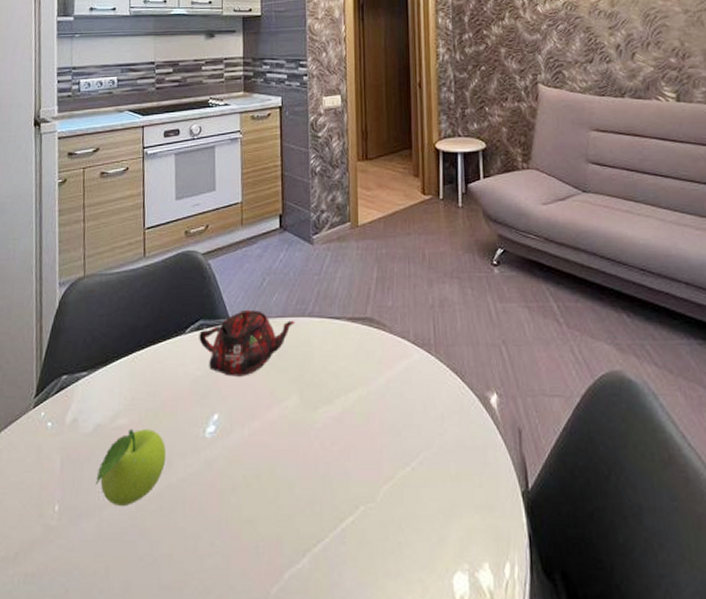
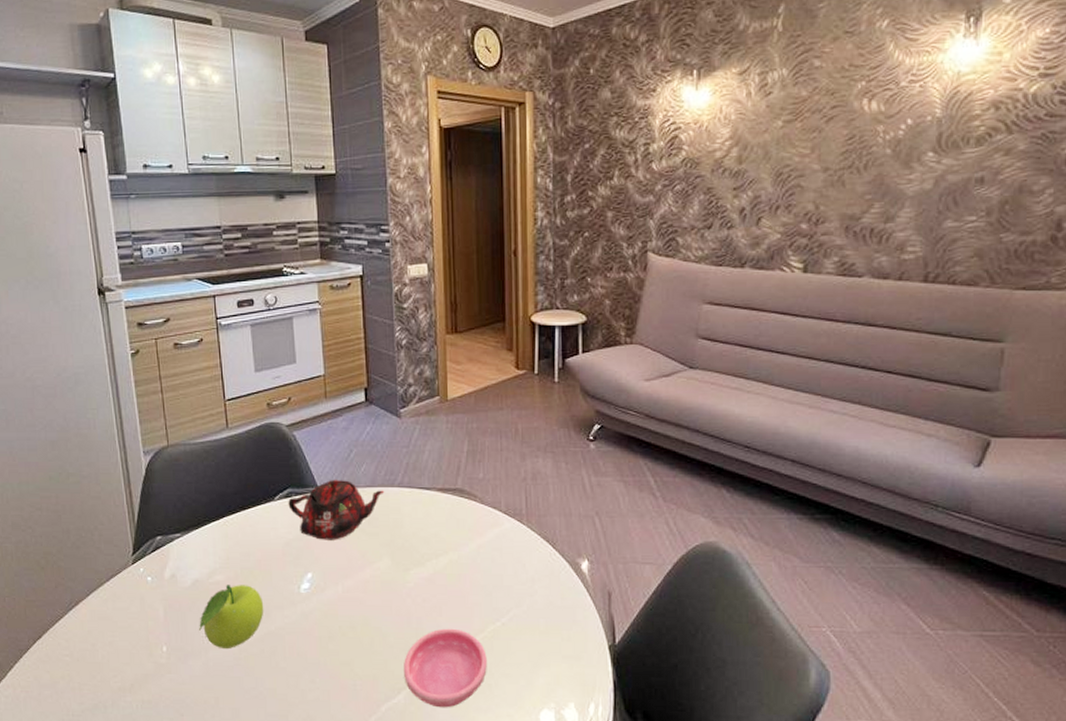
saucer: none [310,475,397,573] -> present [404,628,487,708]

